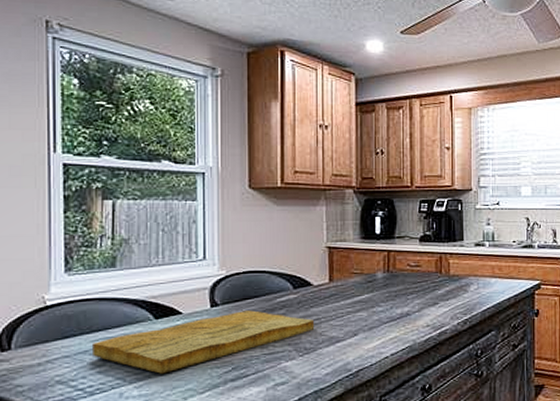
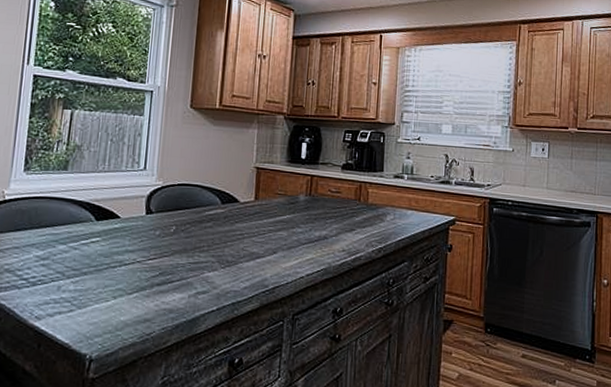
cutting board: present [91,310,315,374] -> none [38,220,238,272]

